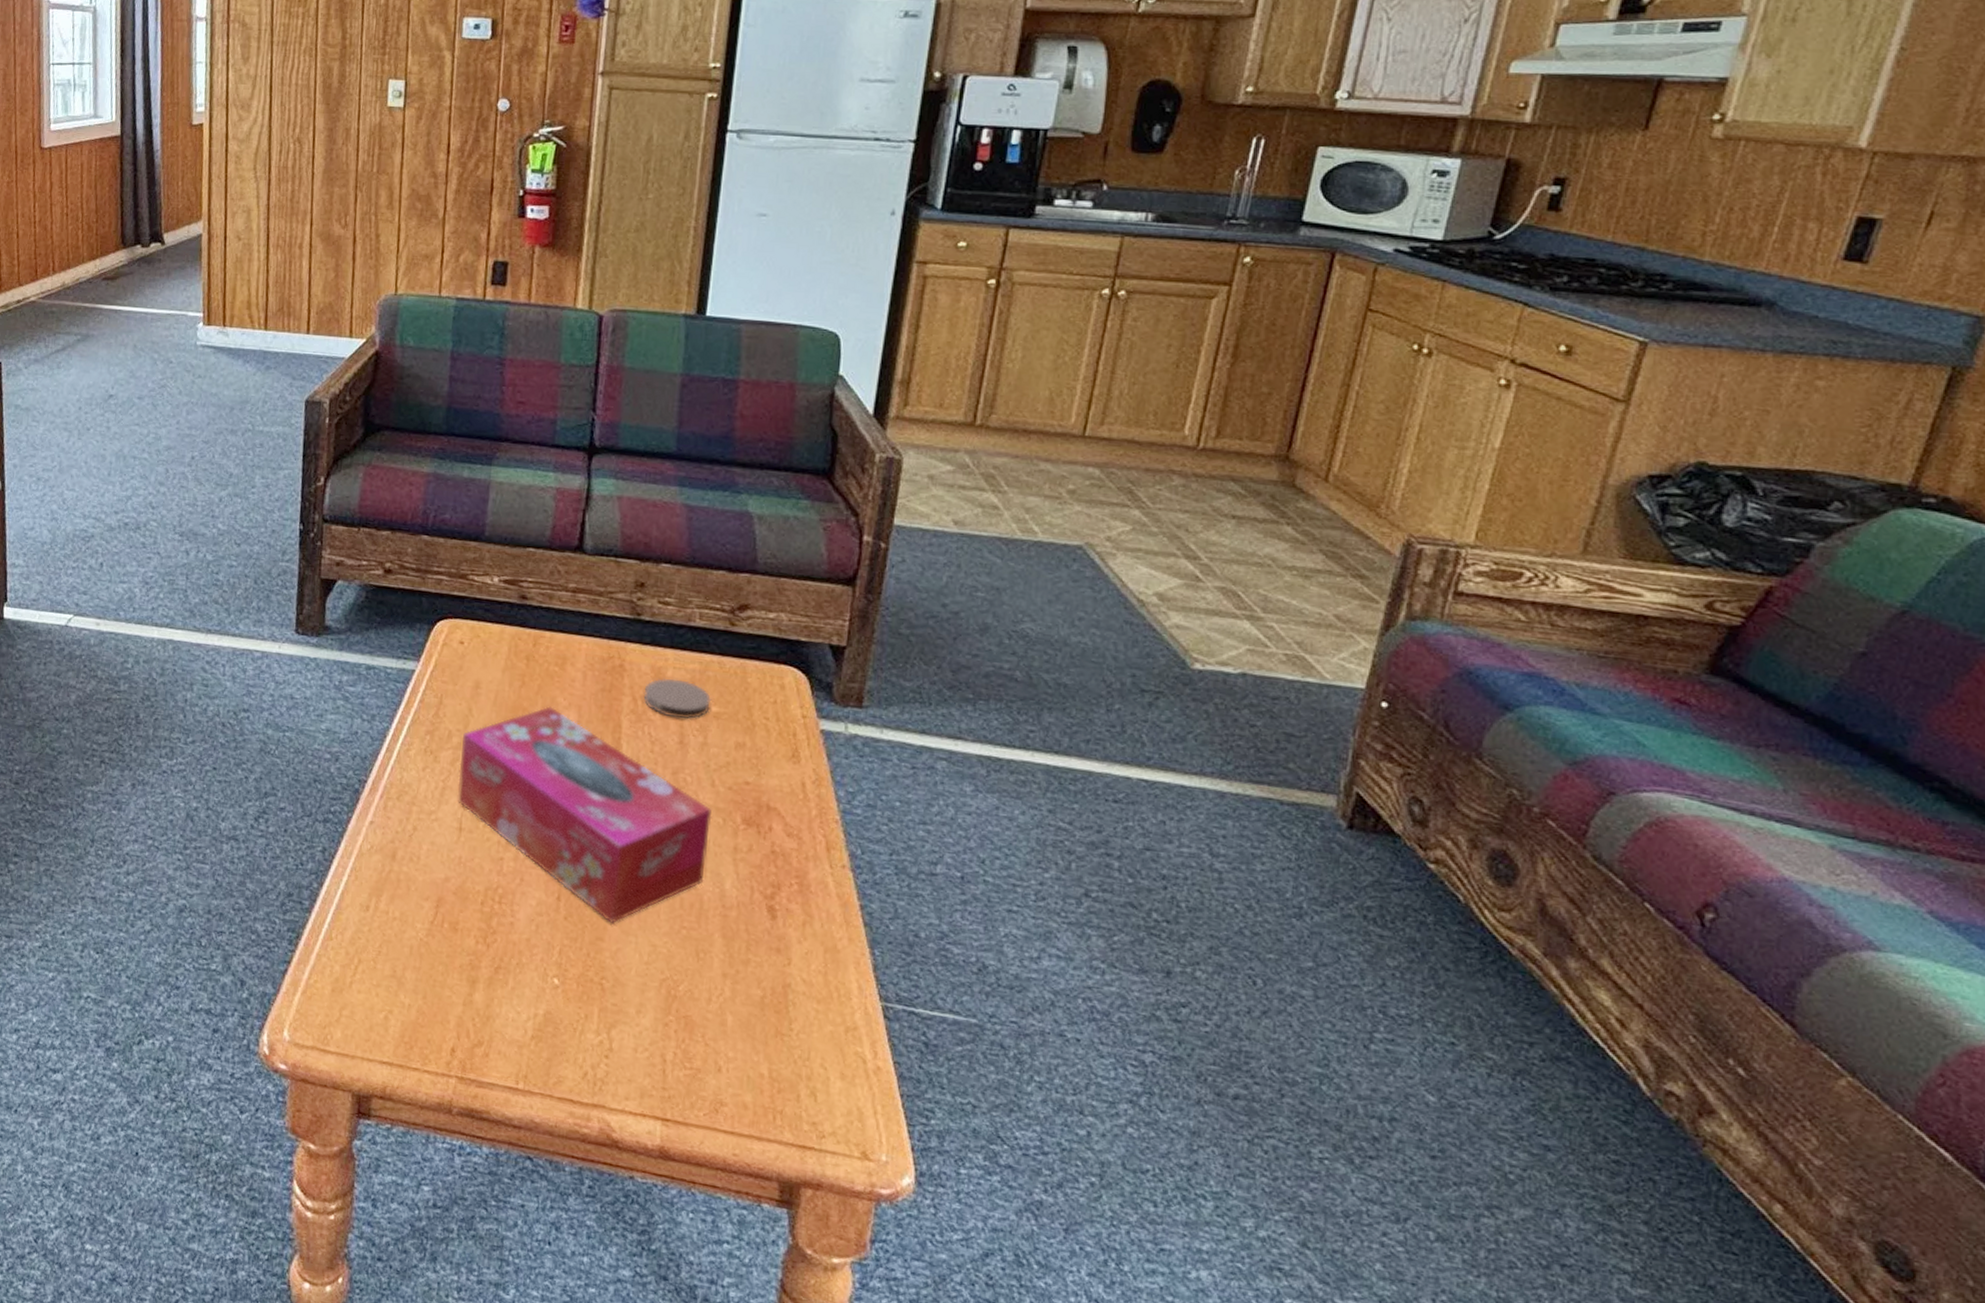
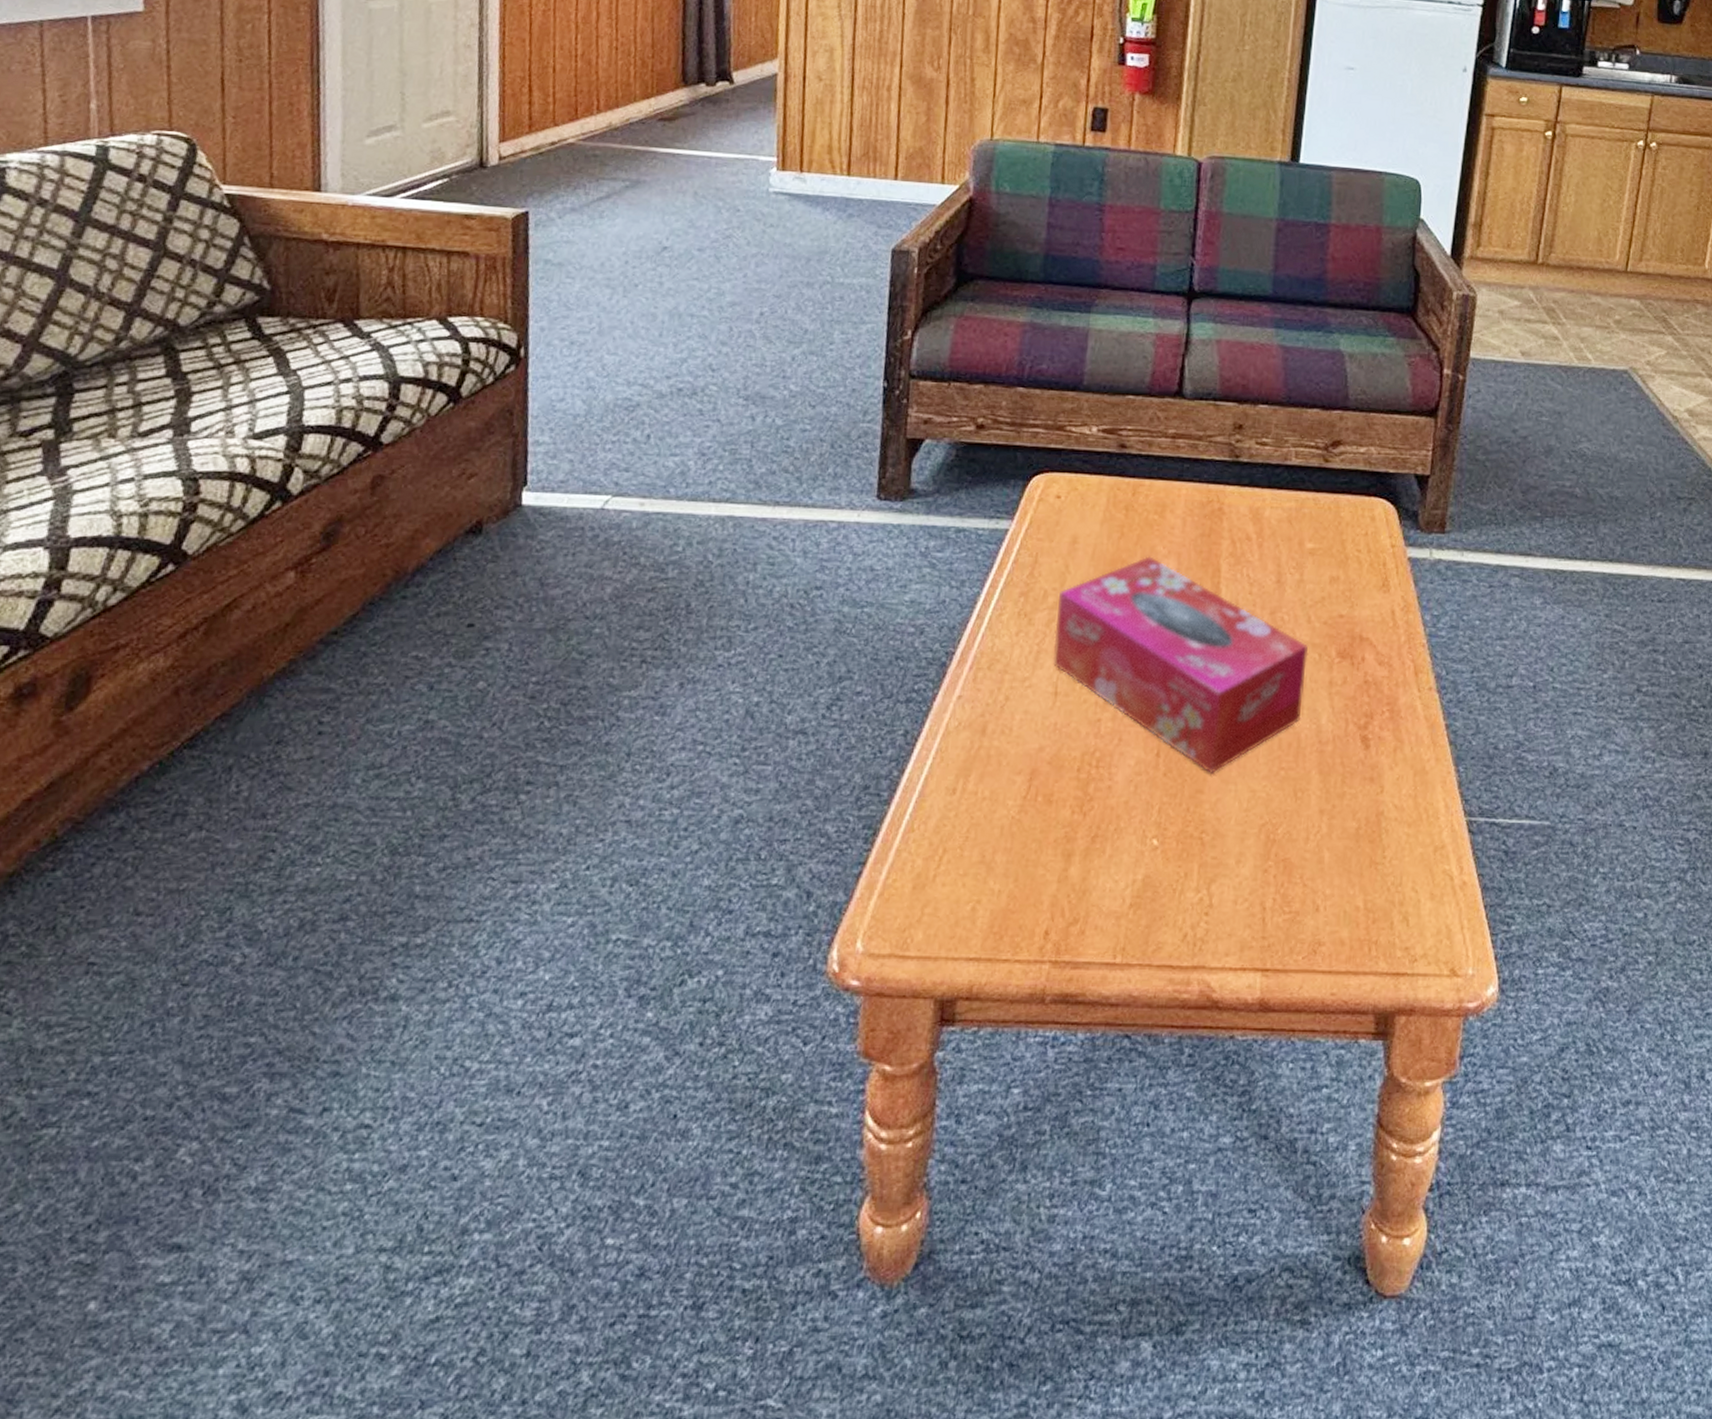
coaster: present [643,677,711,719] -> none [1242,518,1307,558]

